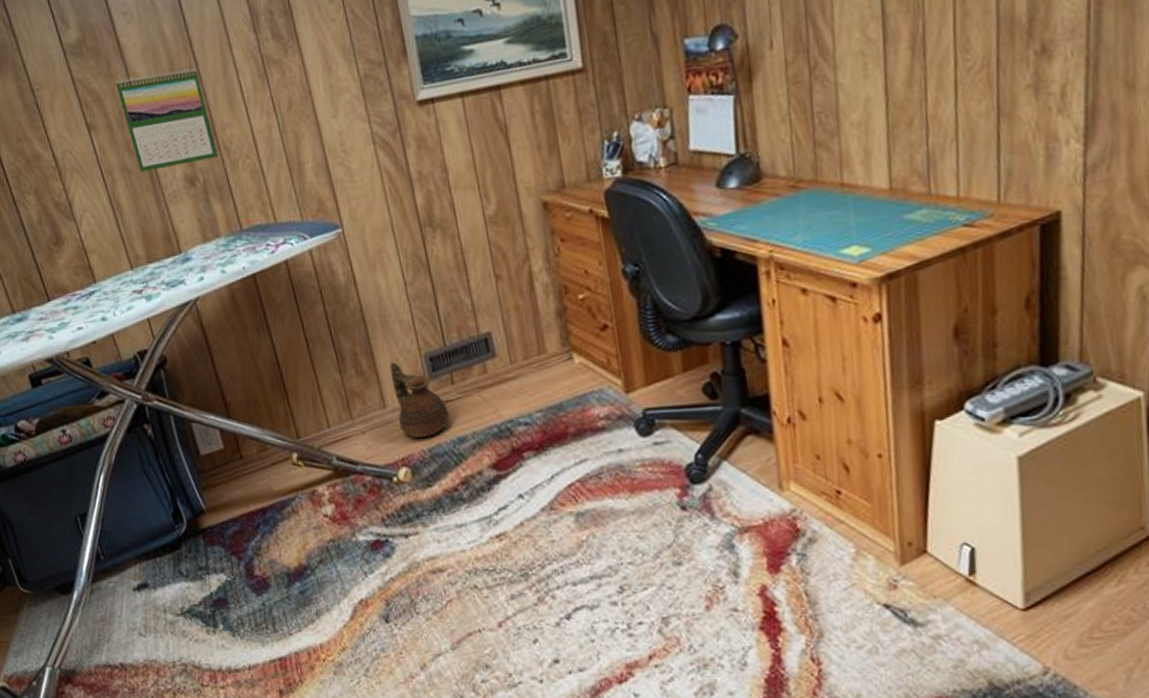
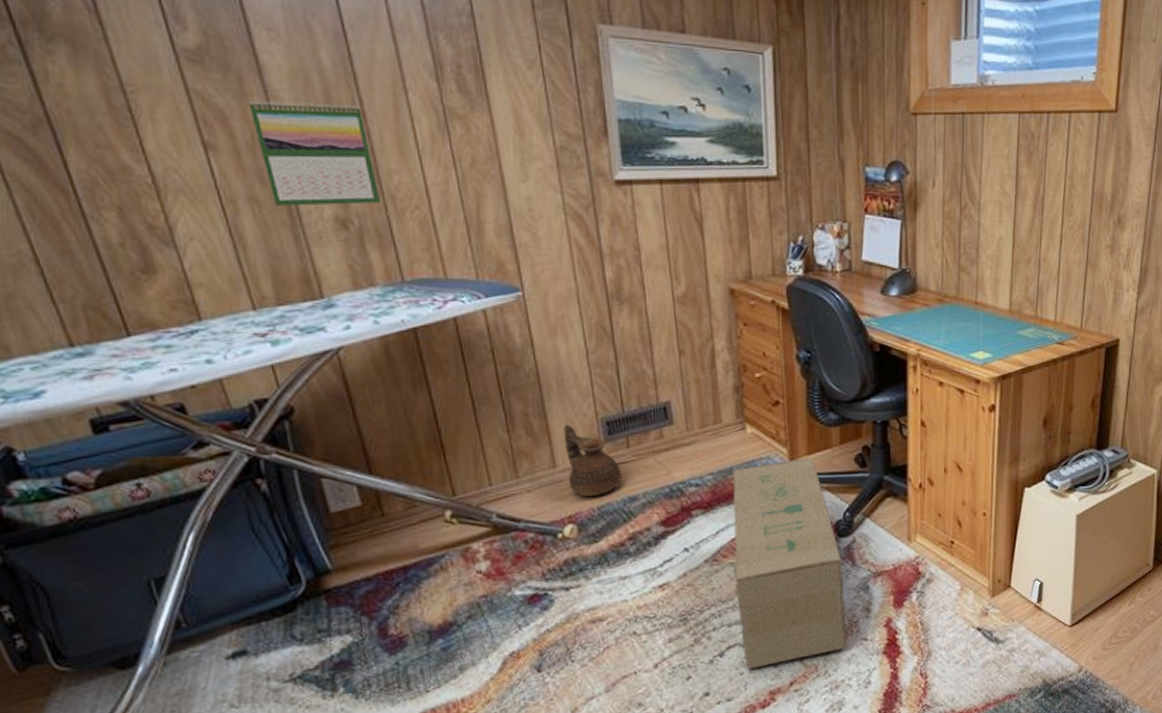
cardboard box: none [562,390,713,636] -> present [732,458,847,669]

